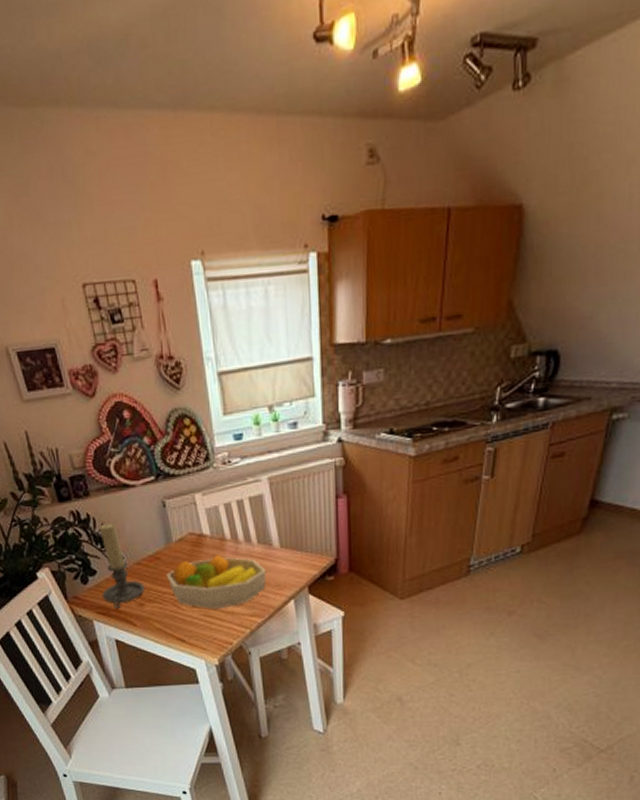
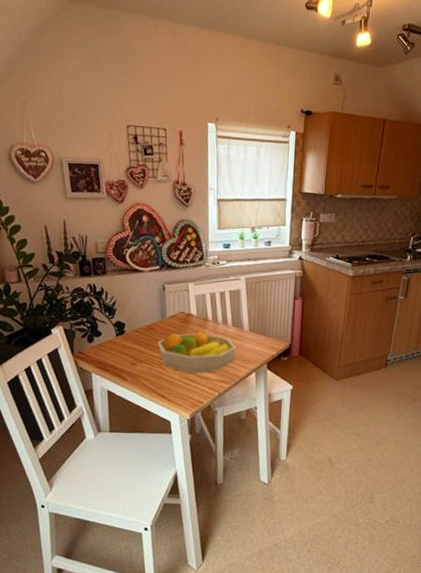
candle holder: present [99,523,145,610] -> none [102,297,139,366]

